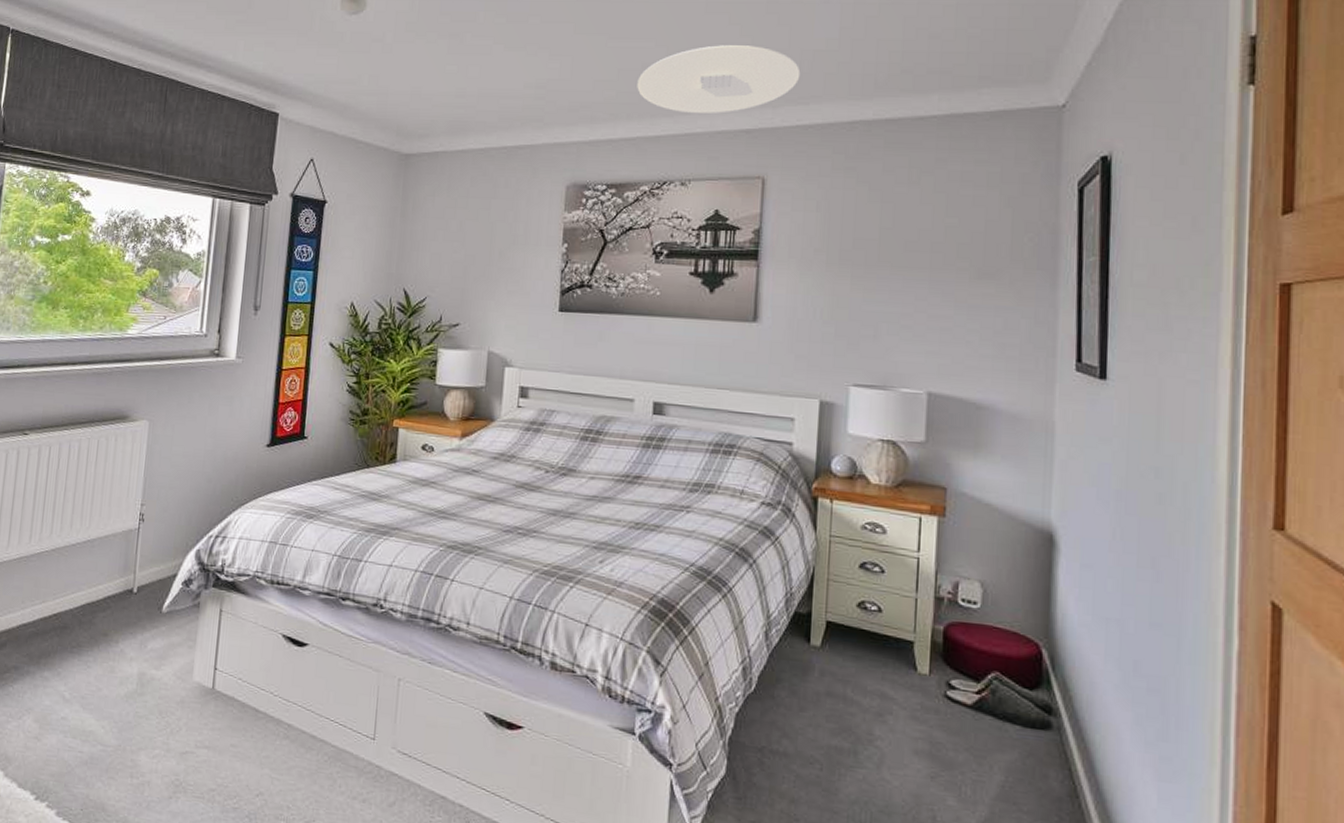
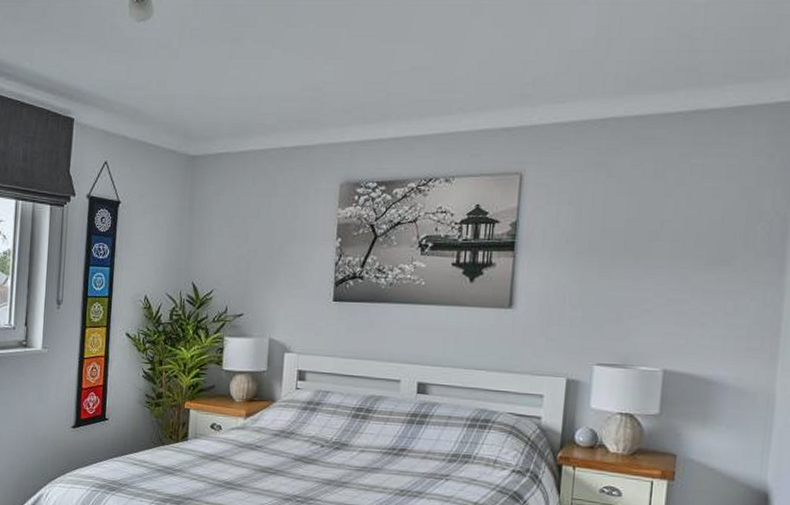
ceiling light: present [637,45,801,113] -> none [406,46,558,113]

